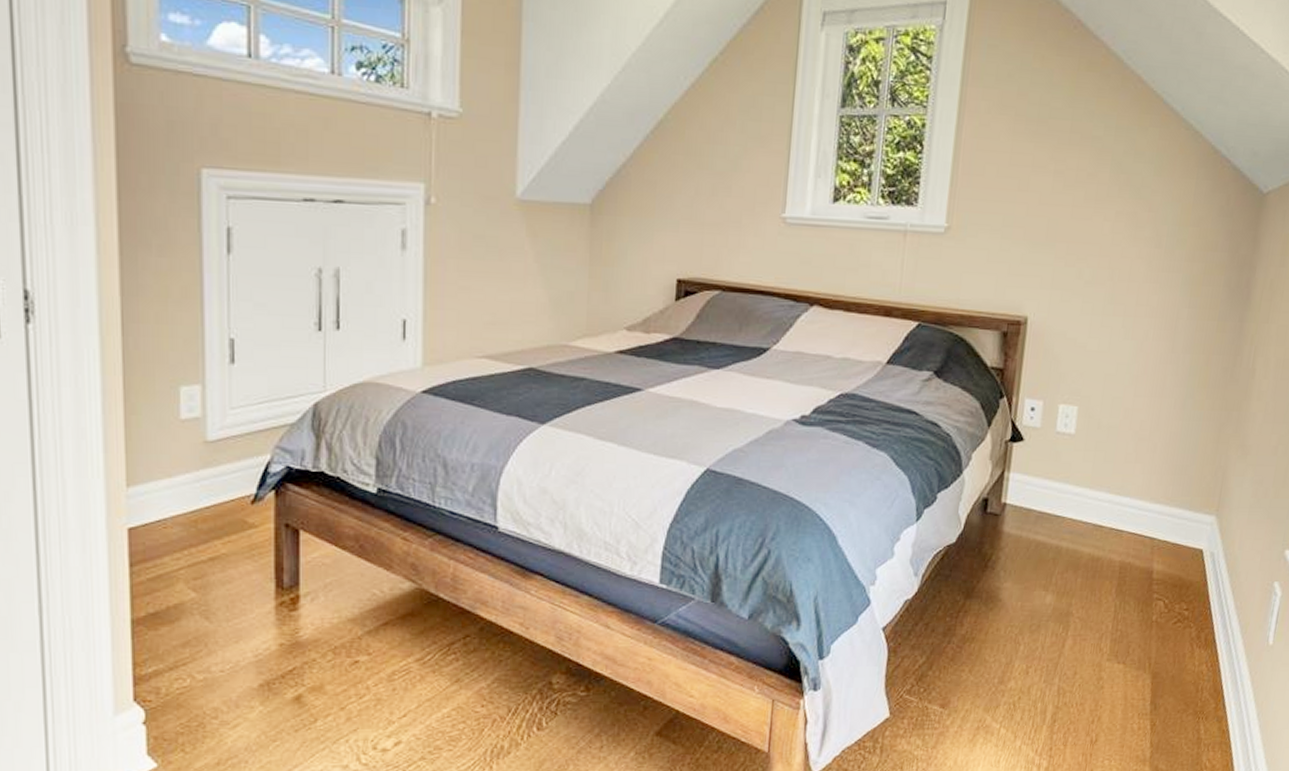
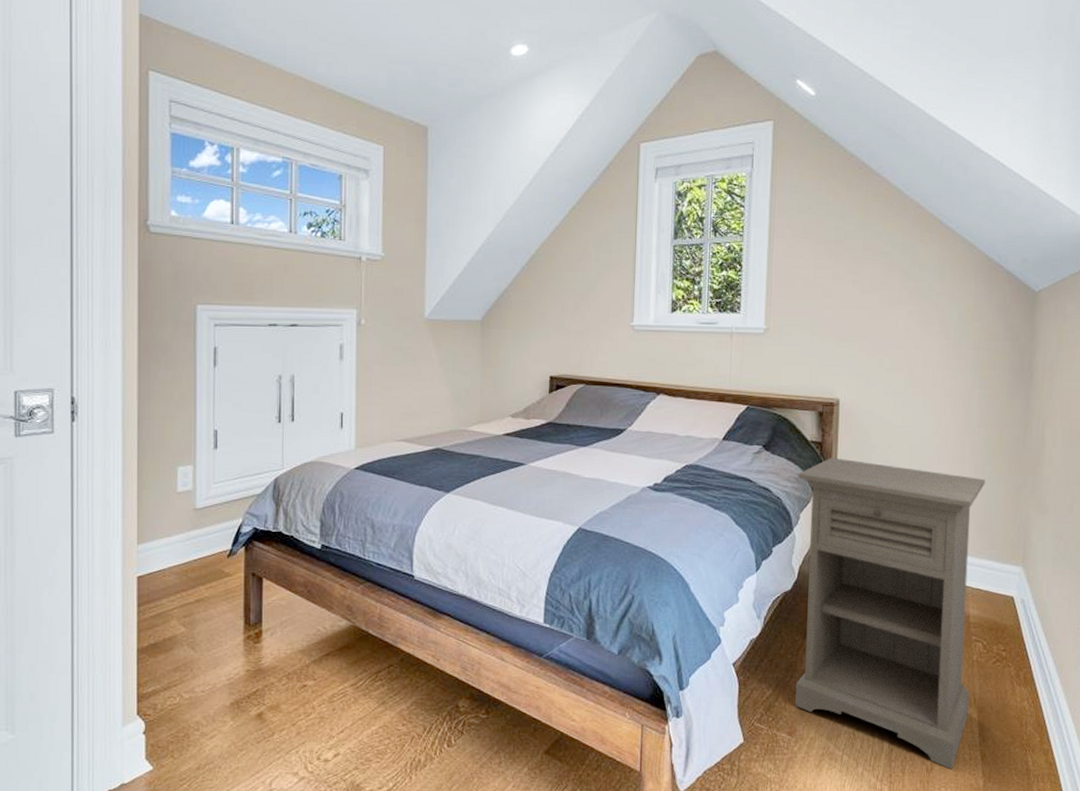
nightstand: none [951,387,1185,741] -> present [795,458,985,770]

